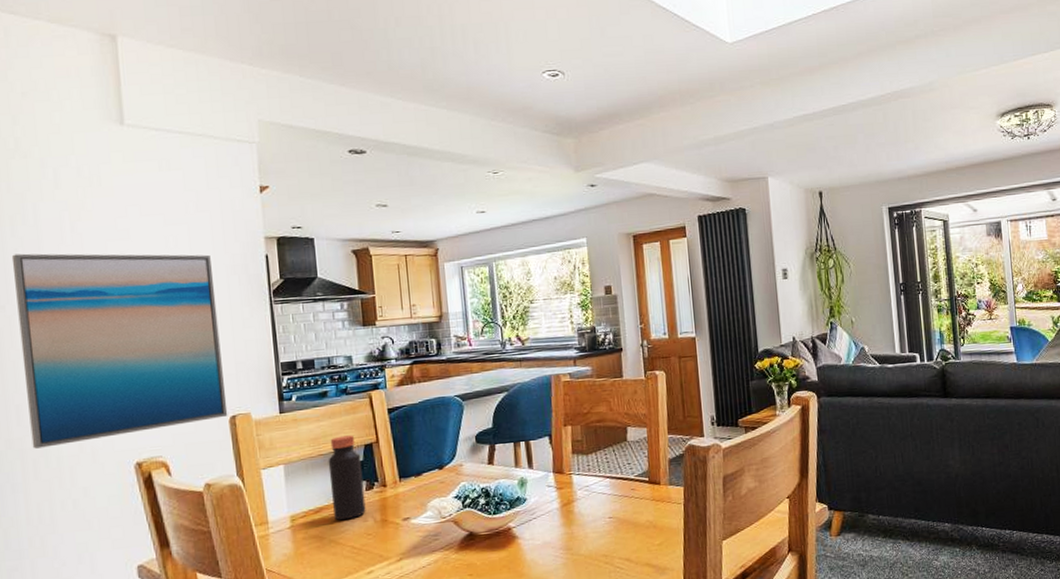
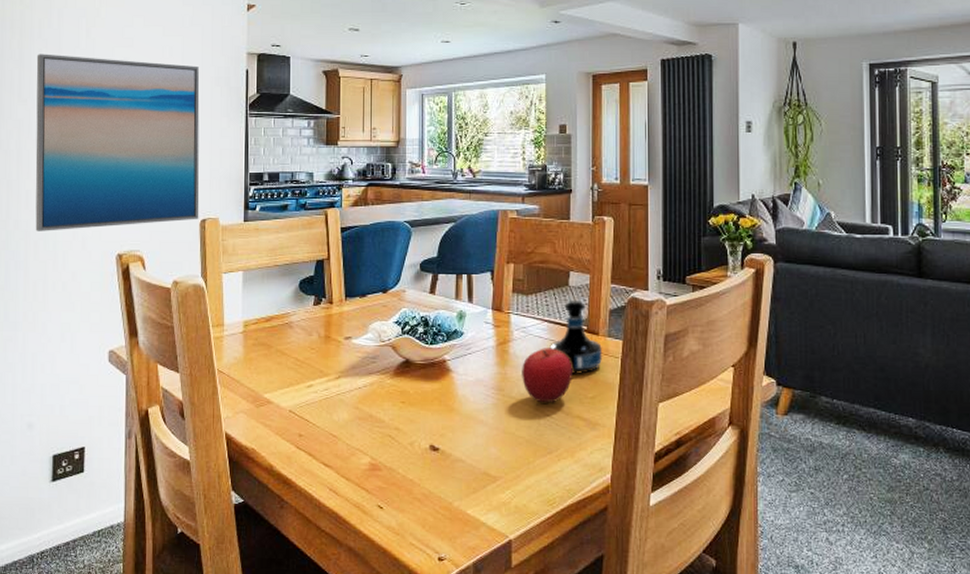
bottle: present [328,435,366,521] -> none [282,249,312,332]
fruit: none [588,502,639,556] -> present [522,348,572,403]
tequila bottle: none [614,453,666,525] -> present [550,299,603,374]

